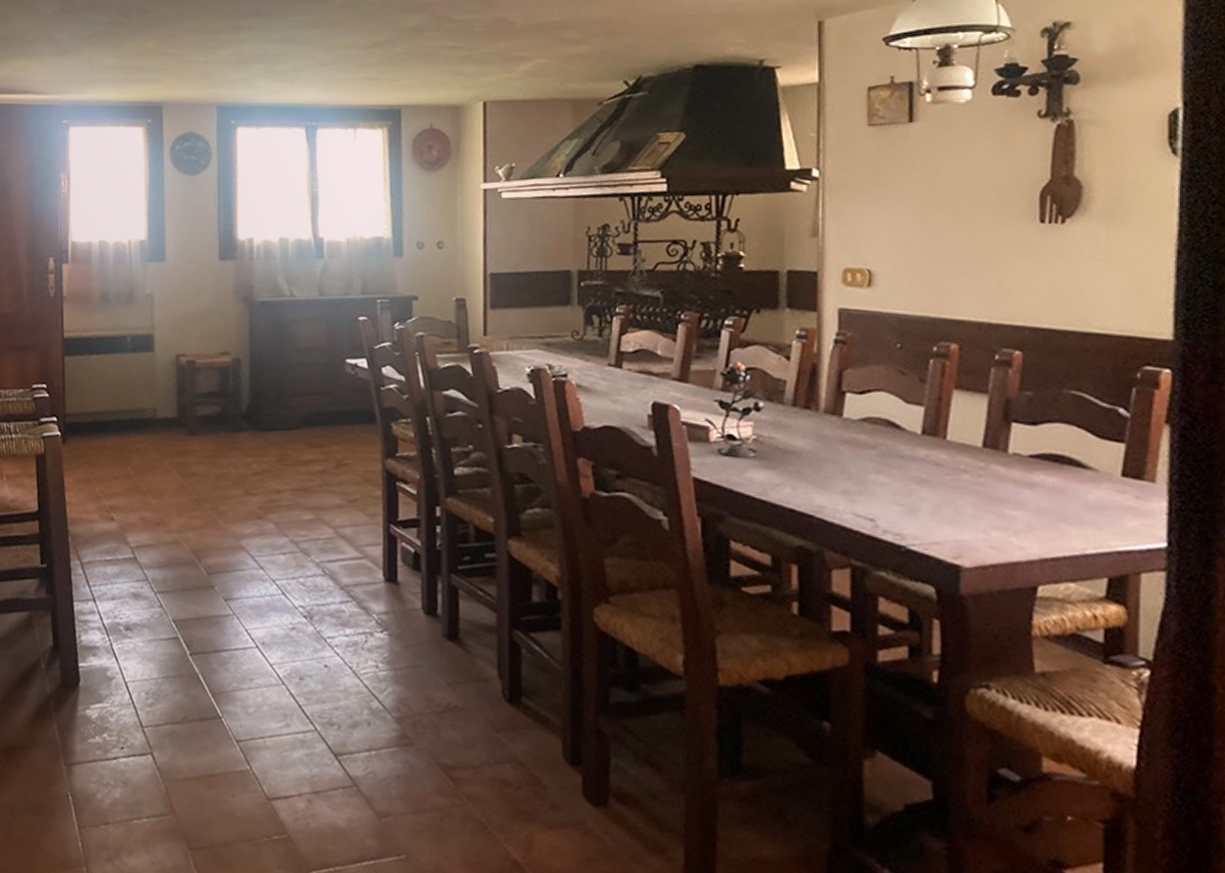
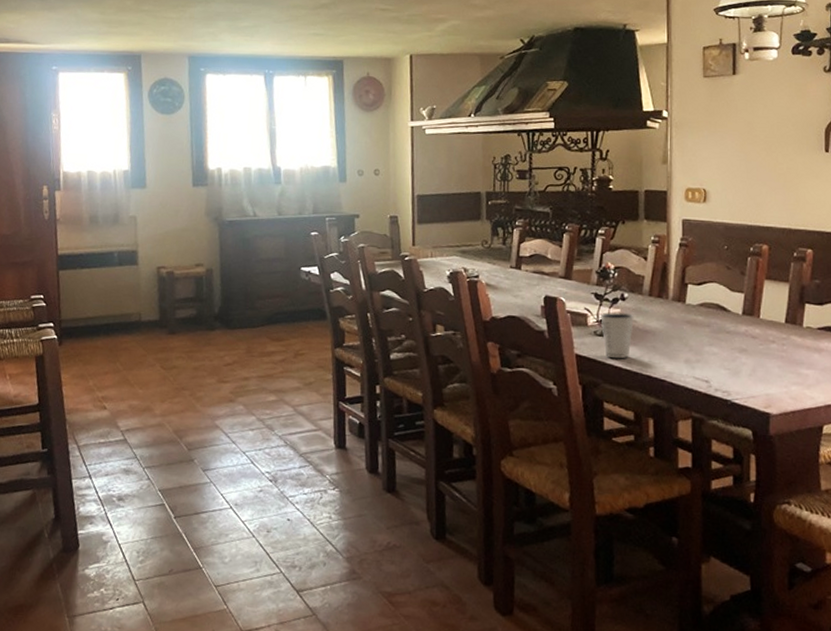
dixie cup: none [727,425,772,485] -> present [600,311,634,358]

